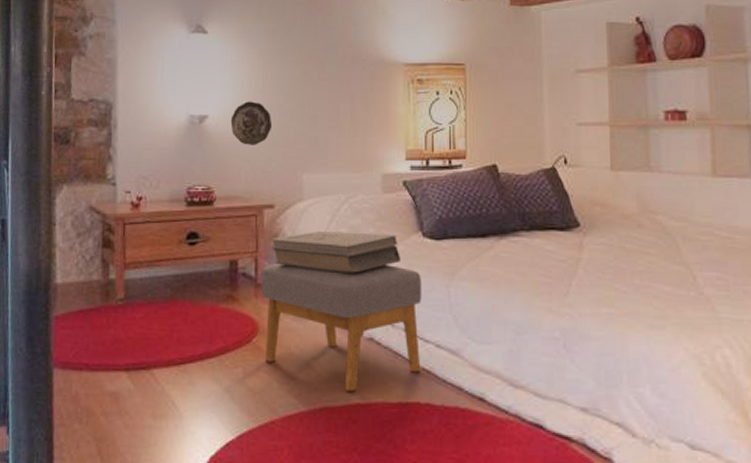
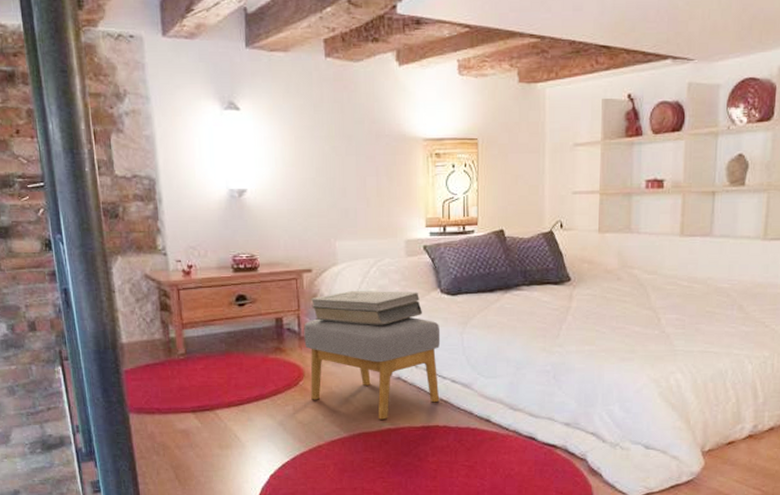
decorative plate: present [230,101,273,145] -> none [267,175,306,216]

